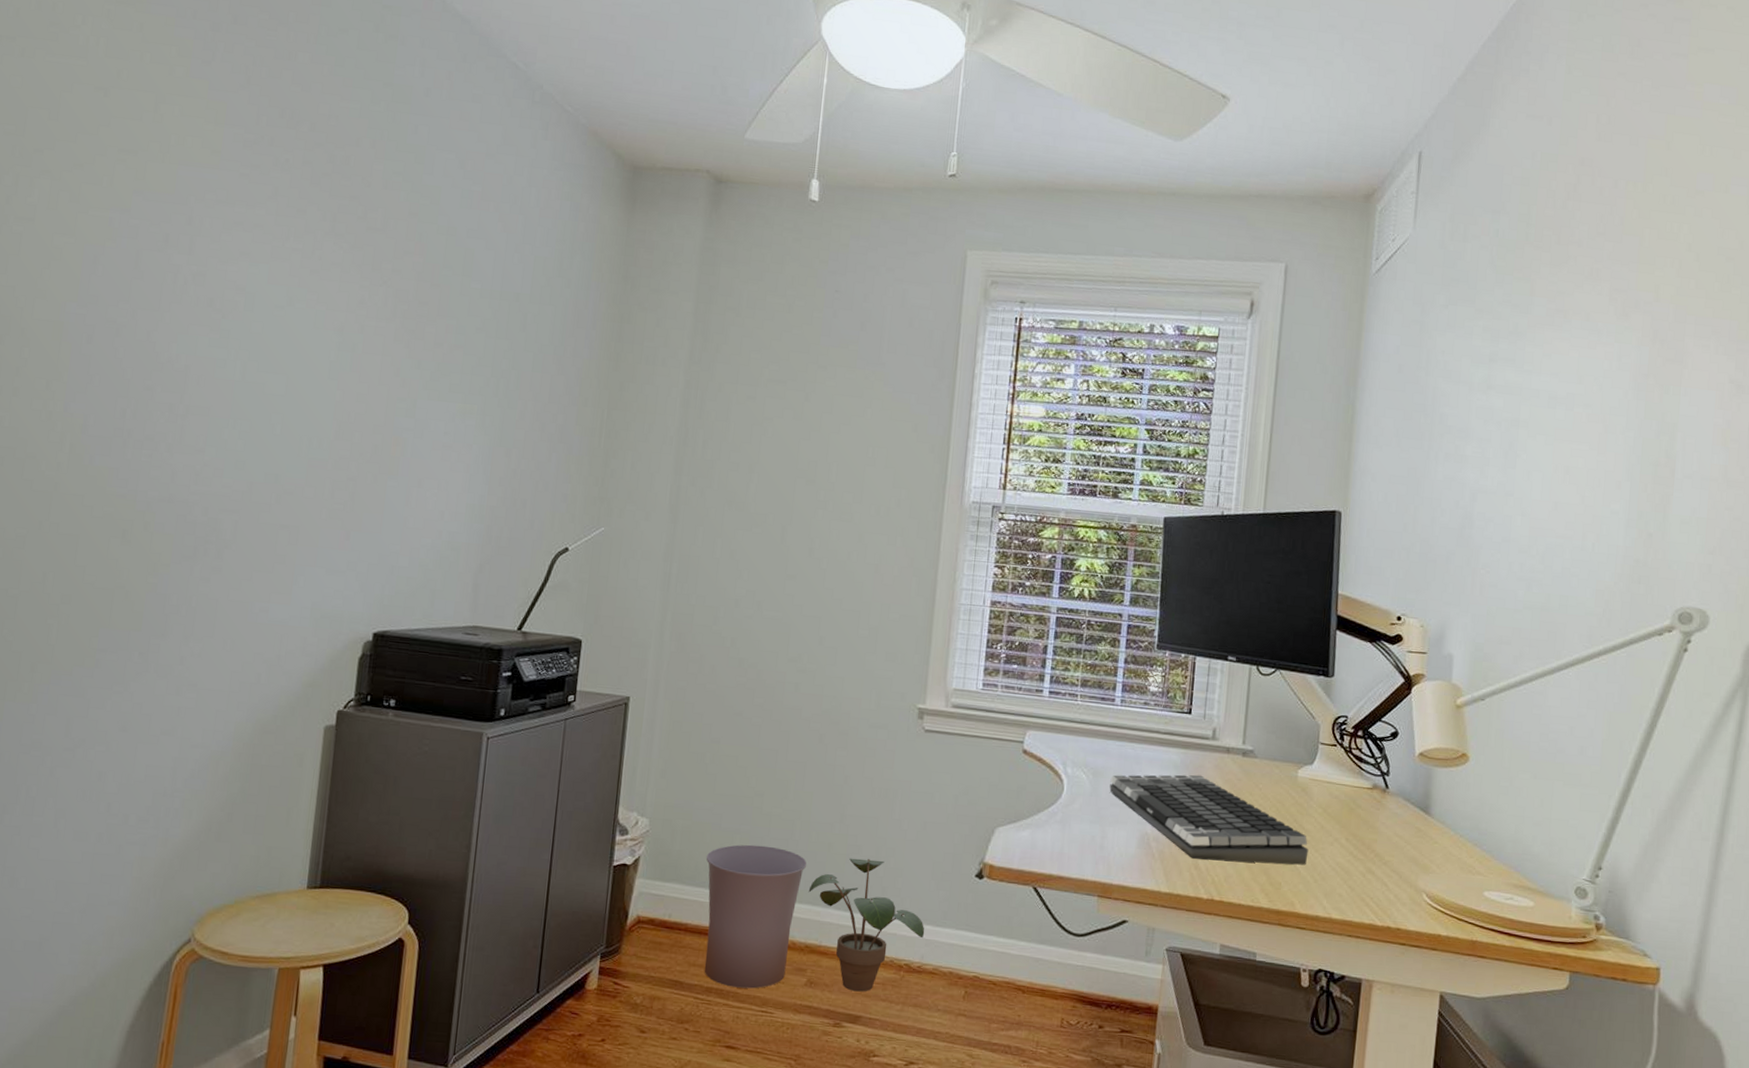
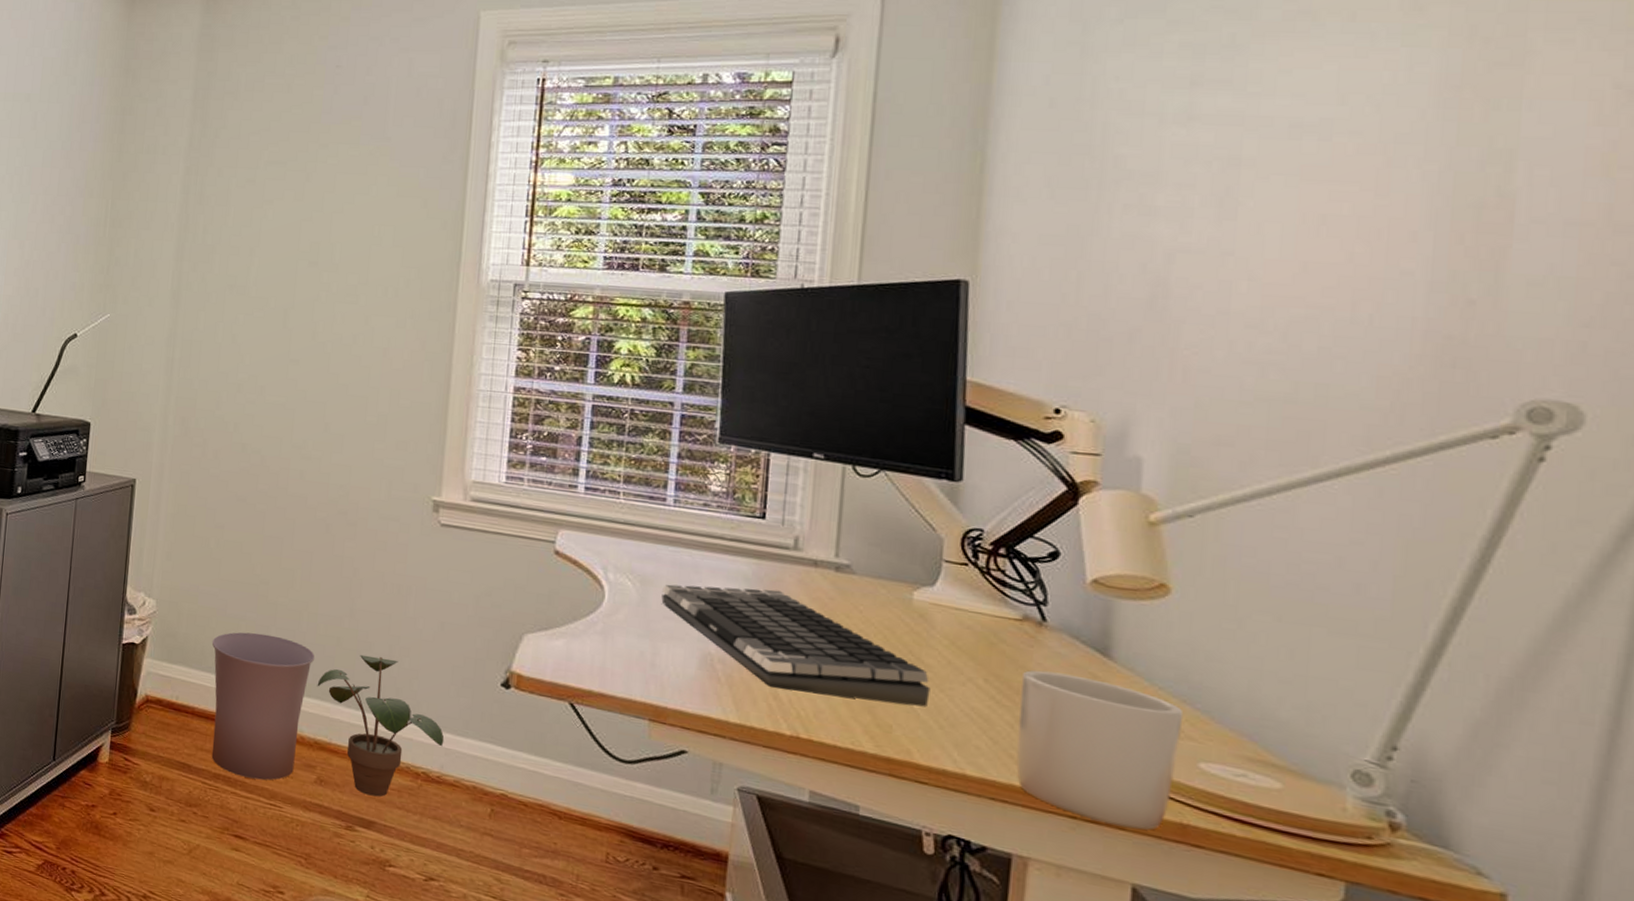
mug: none [1366,828,1475,949] -> present [1016,670,1184,830]

